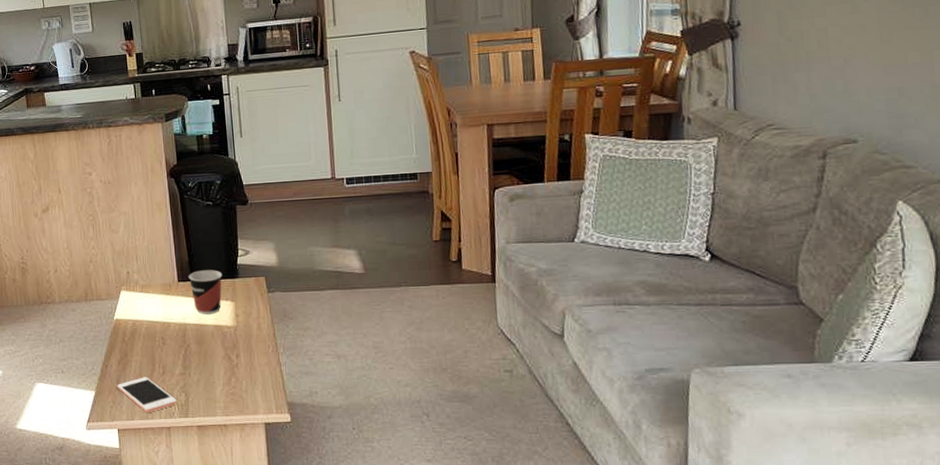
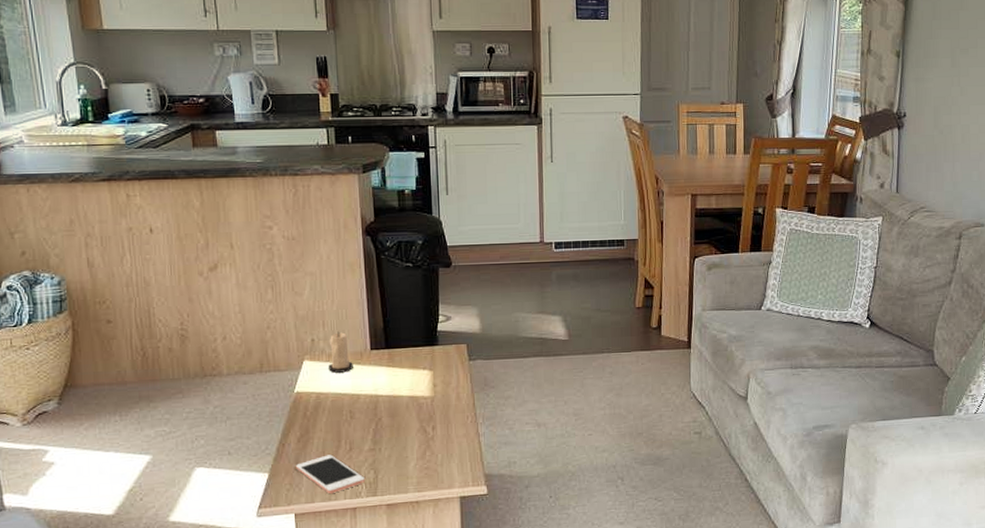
candle: none [142,265,164,302] -> present [328,331,353,373]
cup: present [188,270,222,315] -> none [382,337,421,386]

